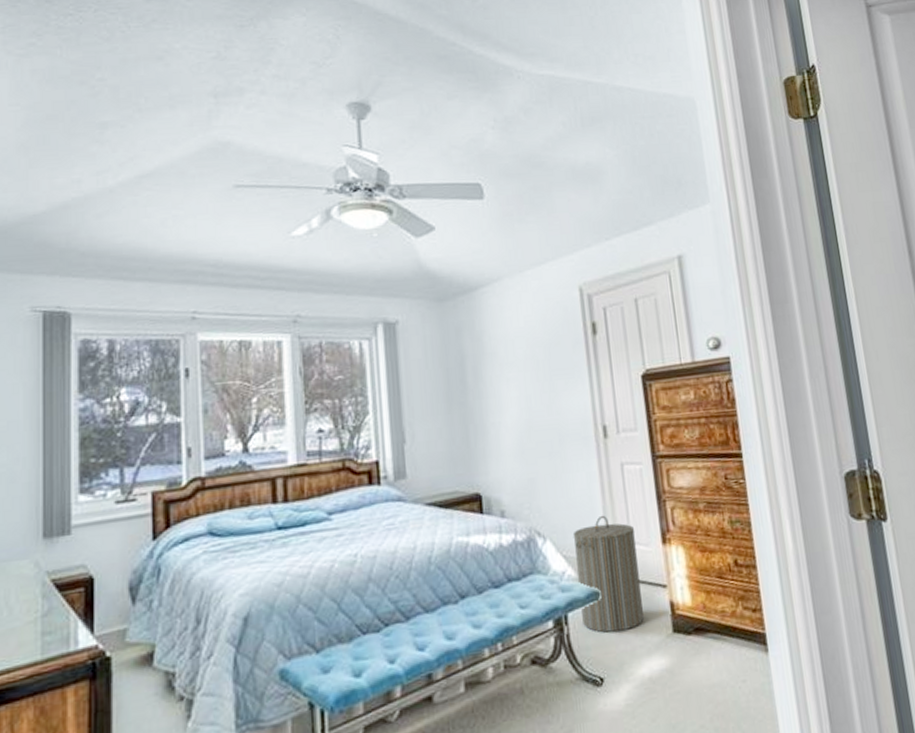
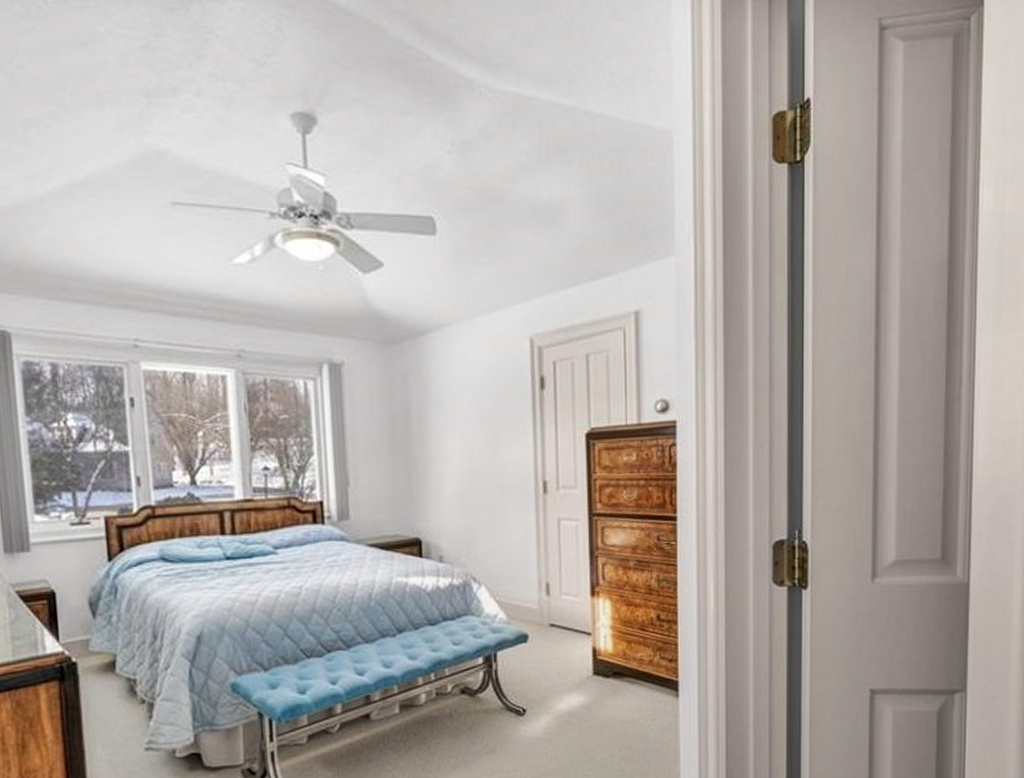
laundry hamper: present [572,515,644,633] -> none [506,566,567,671]

